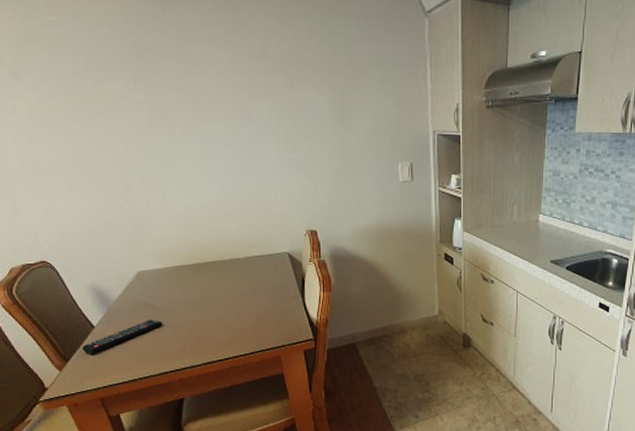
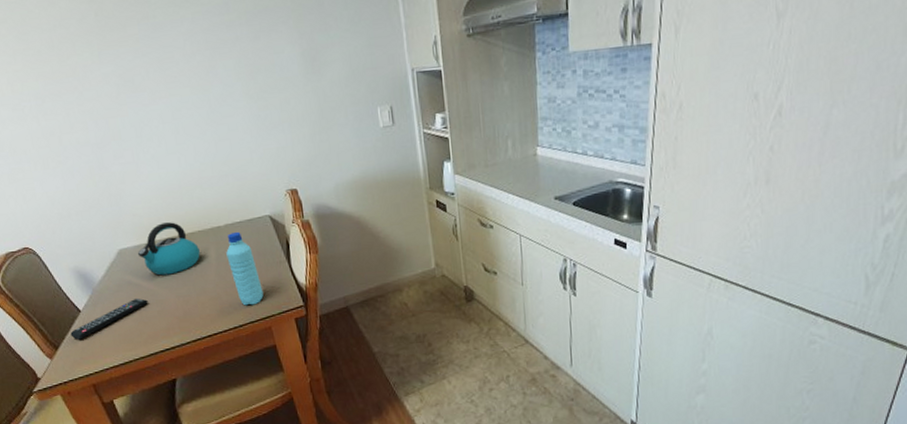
kettle: none [156,250,218,300] -> present [137,222,200,276]
water bottle: none [243,264,276,335] -> present [226,231,264,306]

